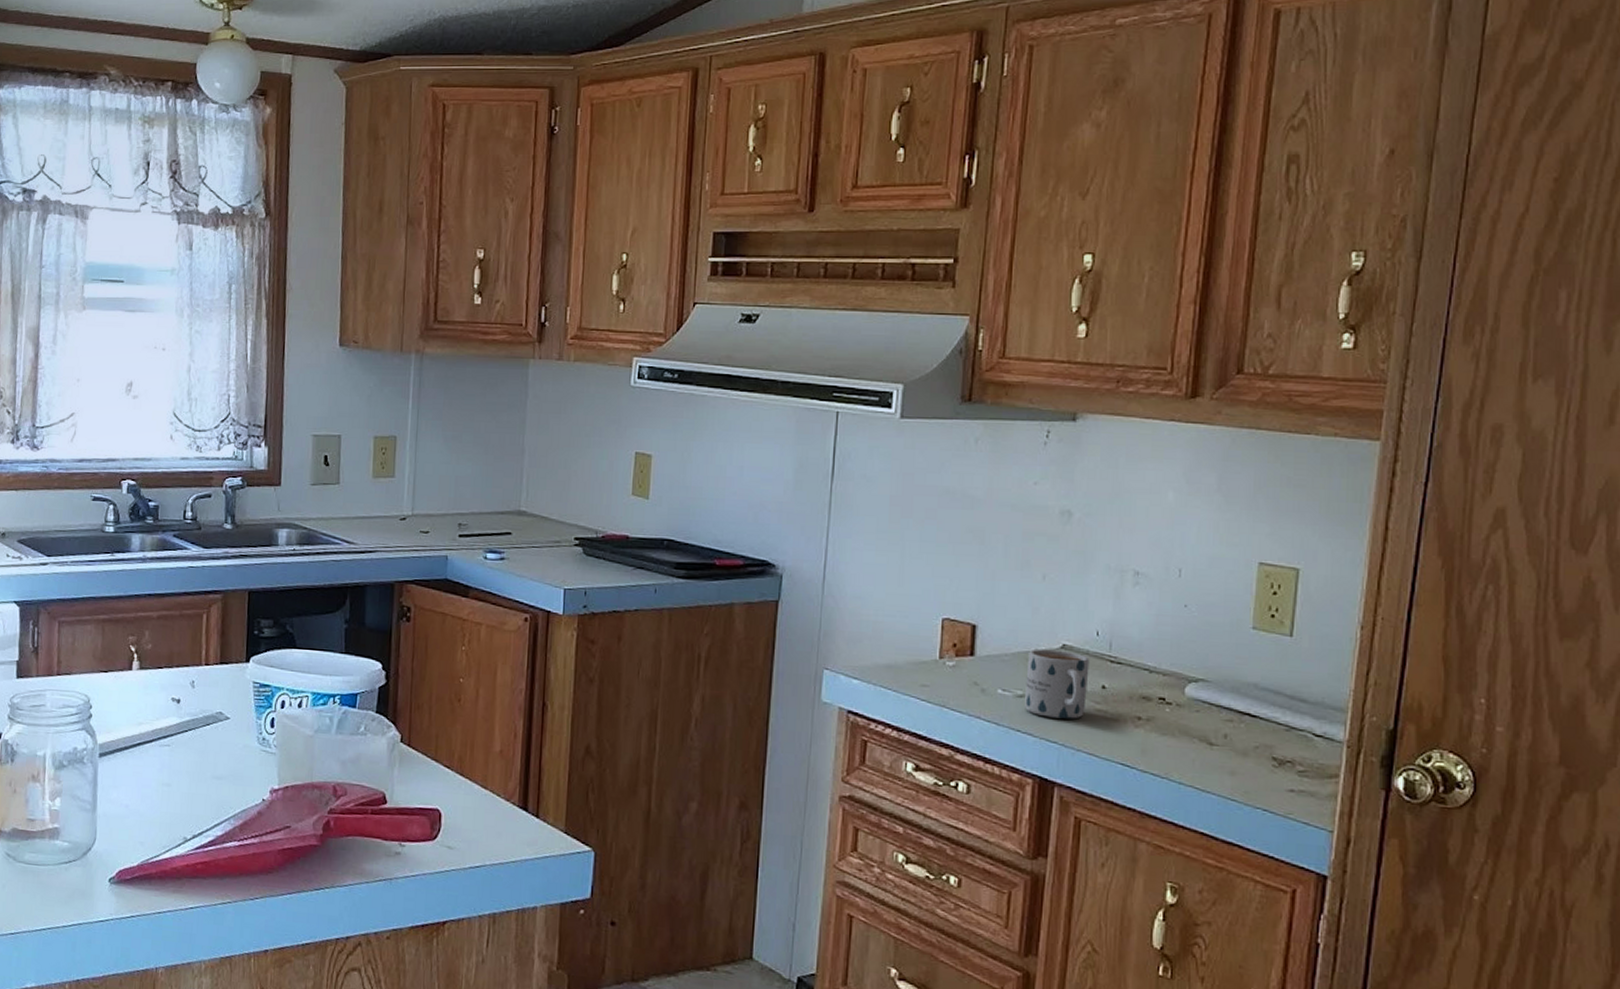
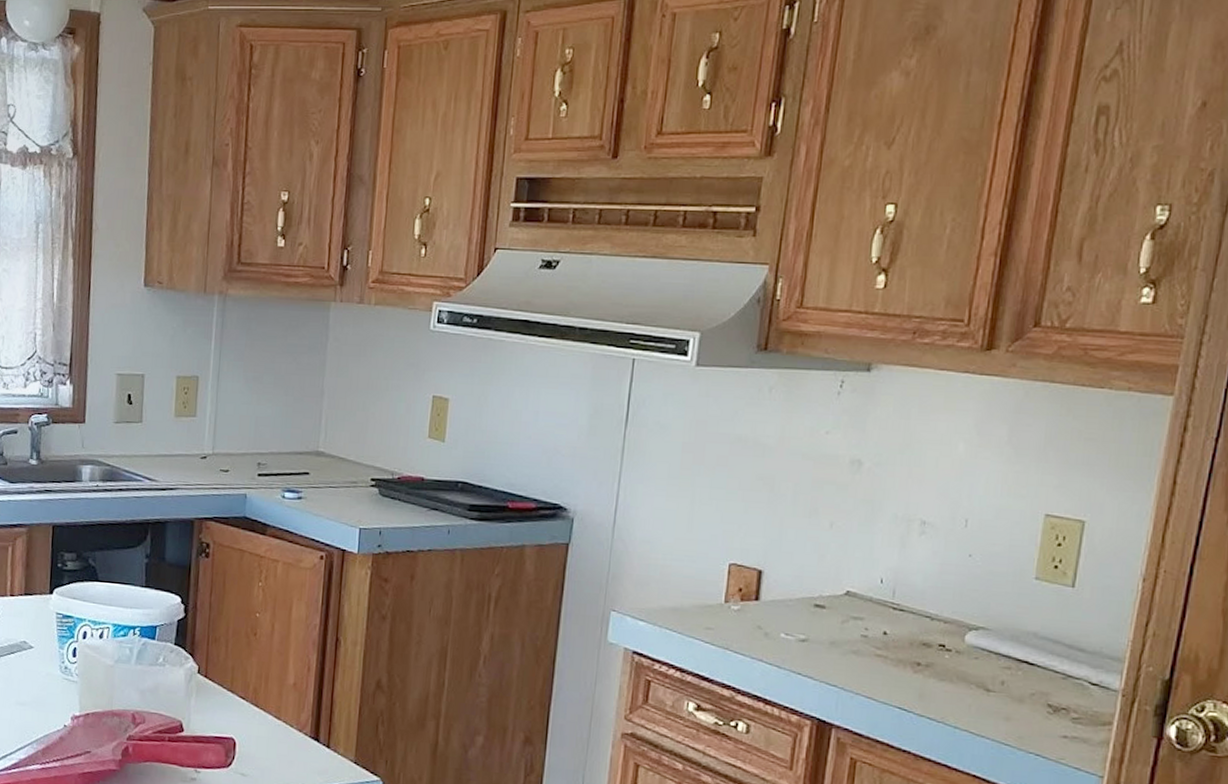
mug: present [1025,649,1090,719] -> none [807,595,873,664]

